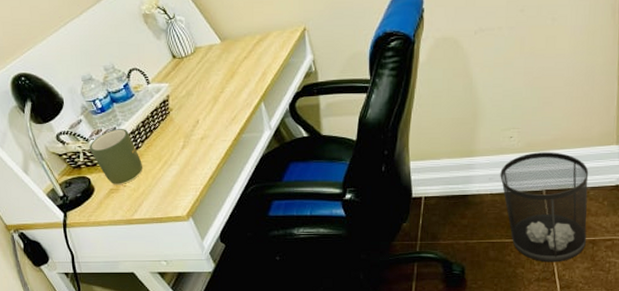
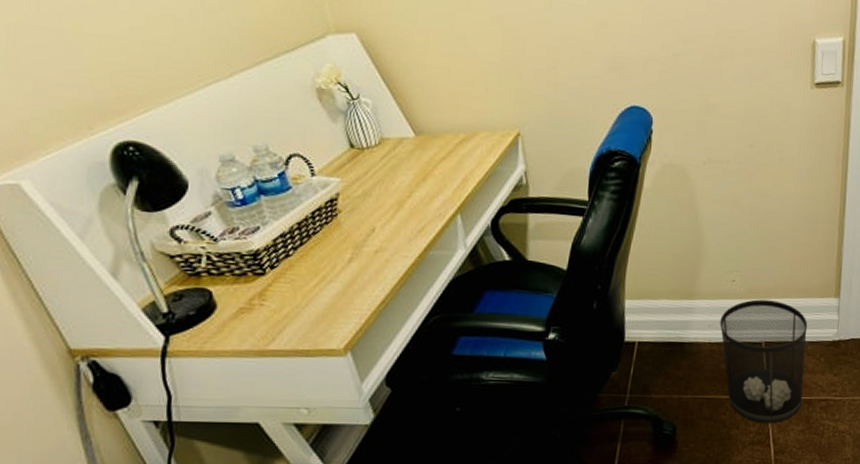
mug: present [90,129,142,185] -> none [217,229,291,304]

